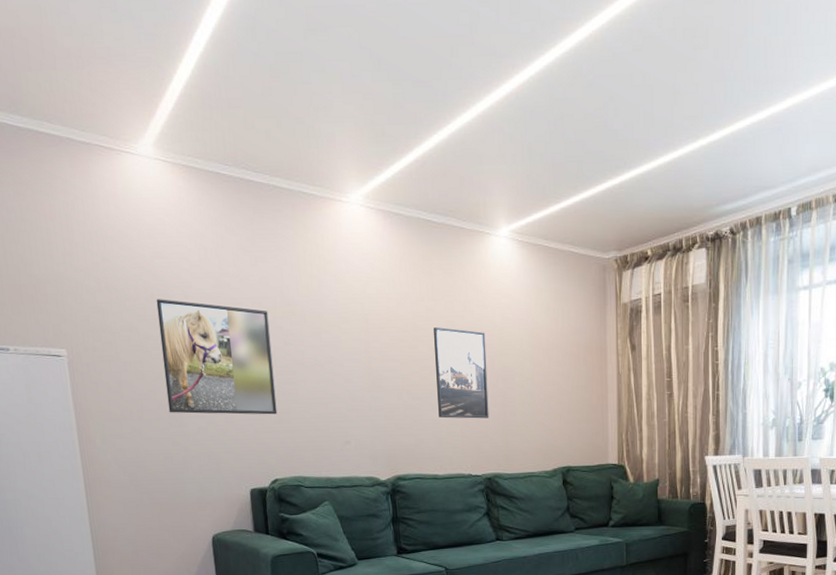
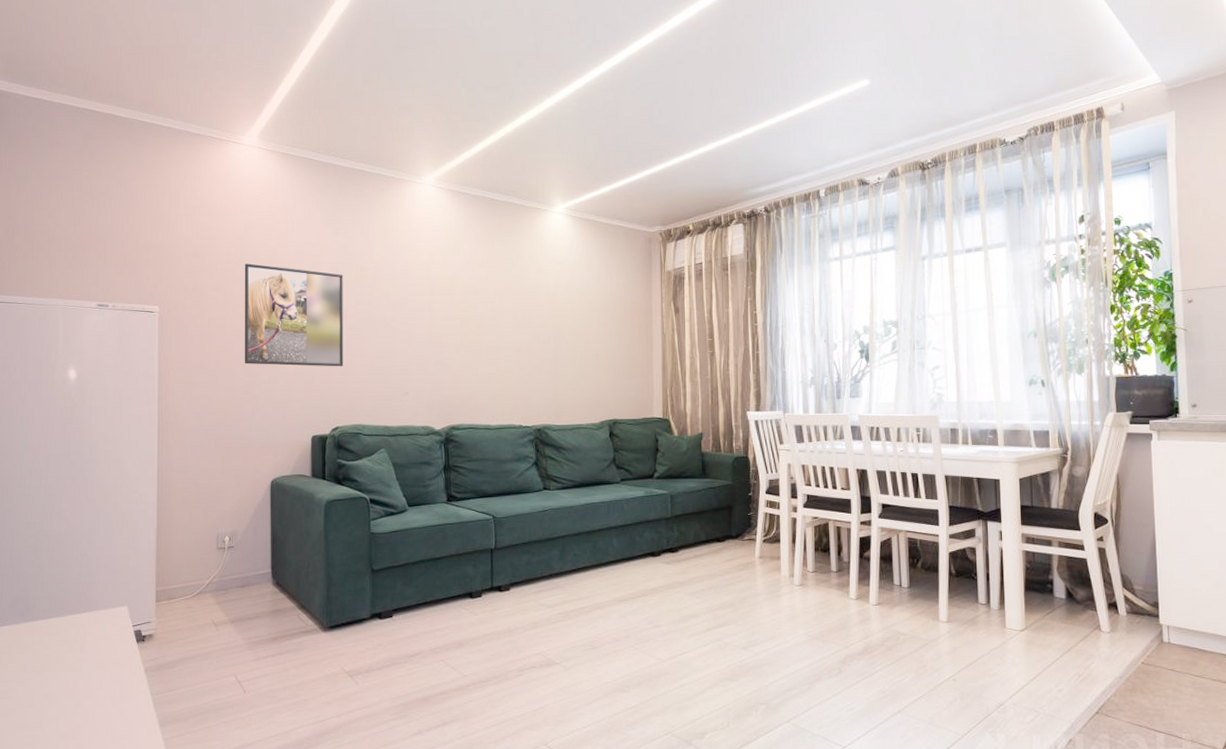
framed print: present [434,327,489,419] -> none [493,290,541,373]

